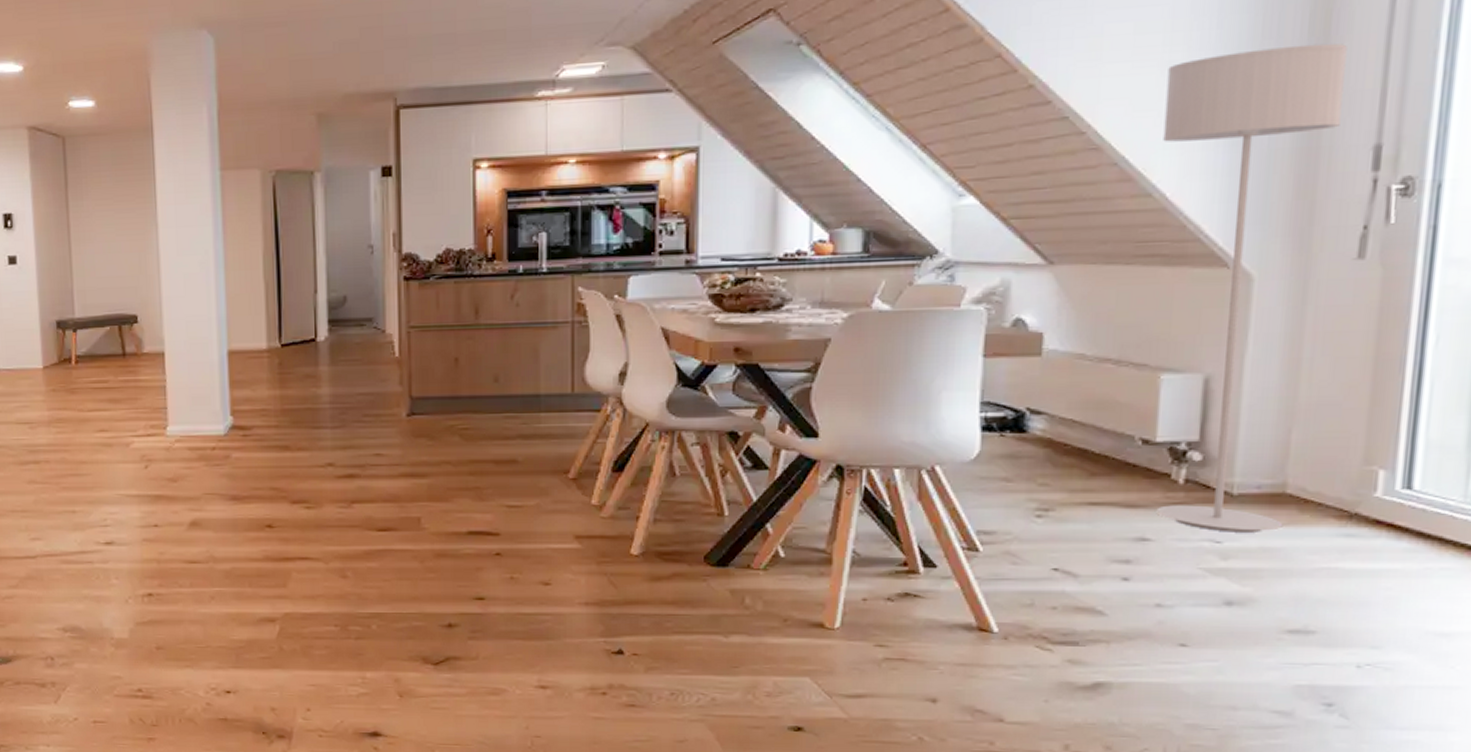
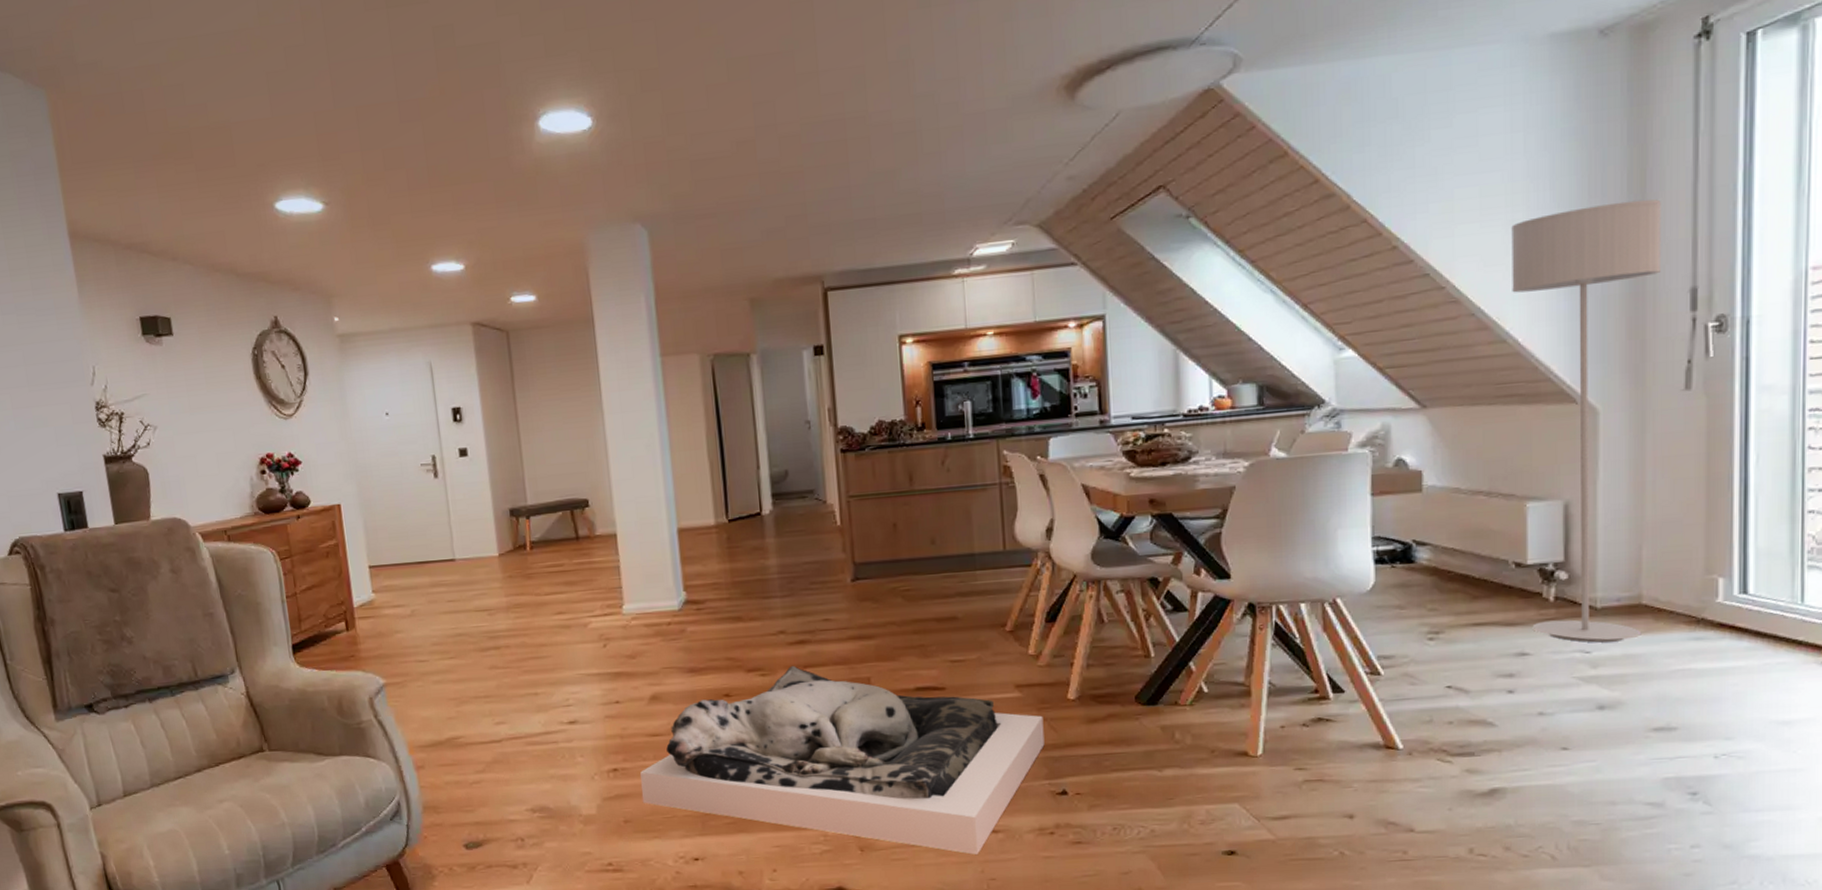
dog bed: none [175,499,603,709] -> present [640,665,1045,855]

